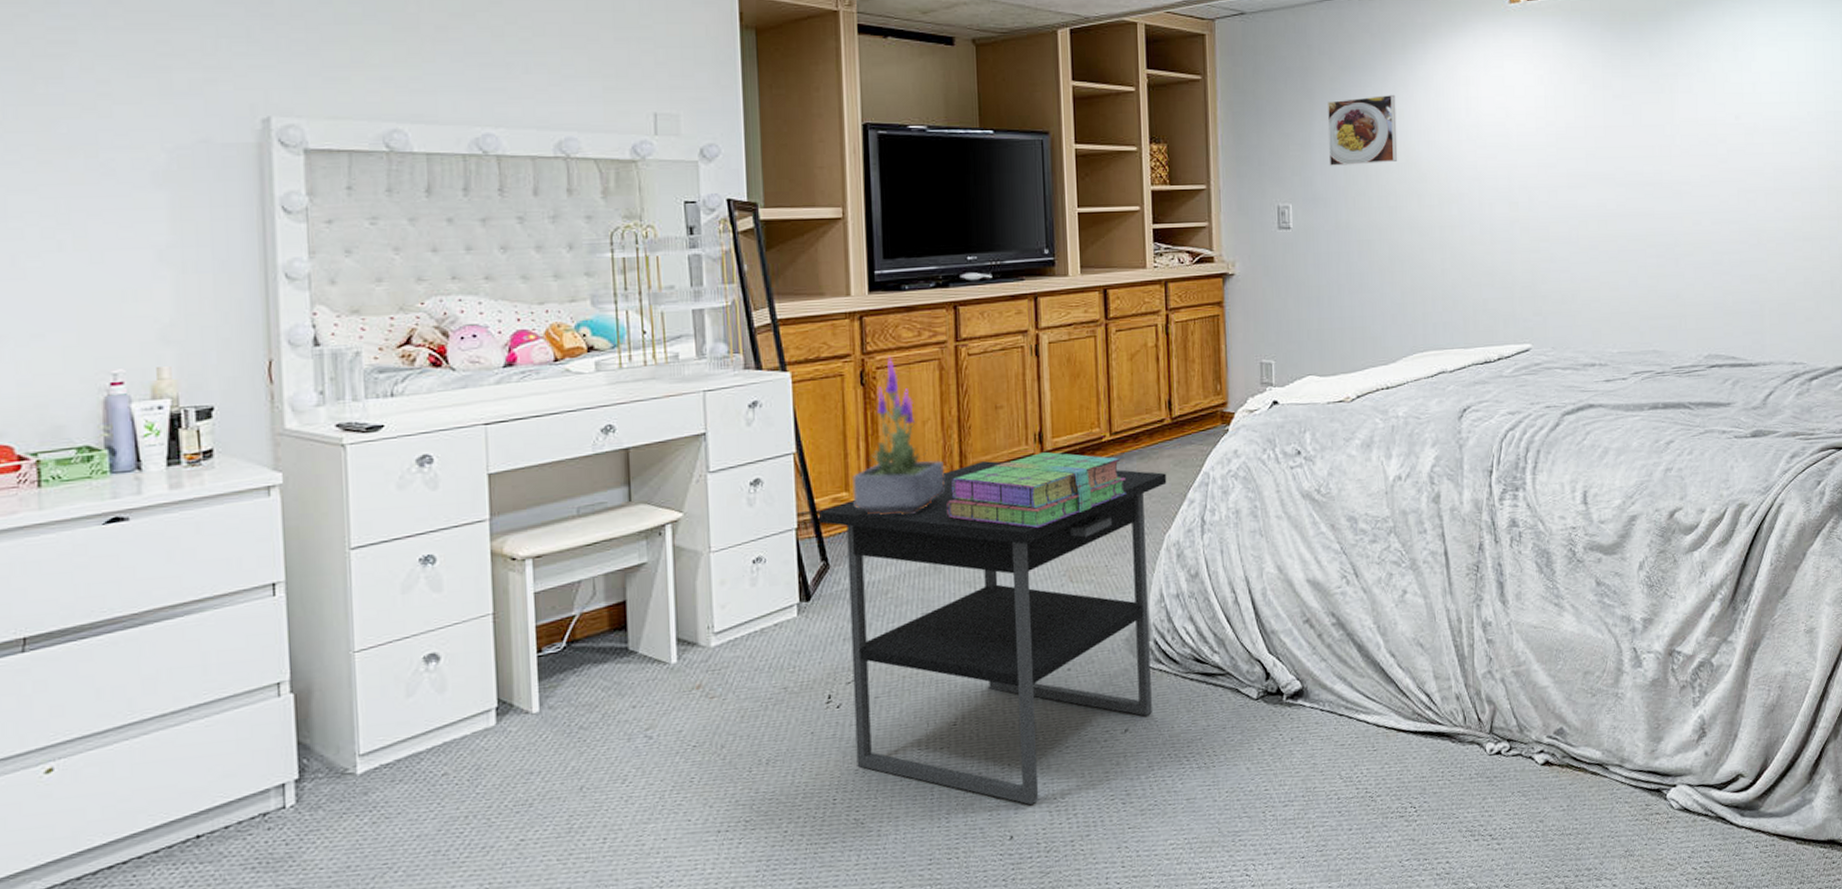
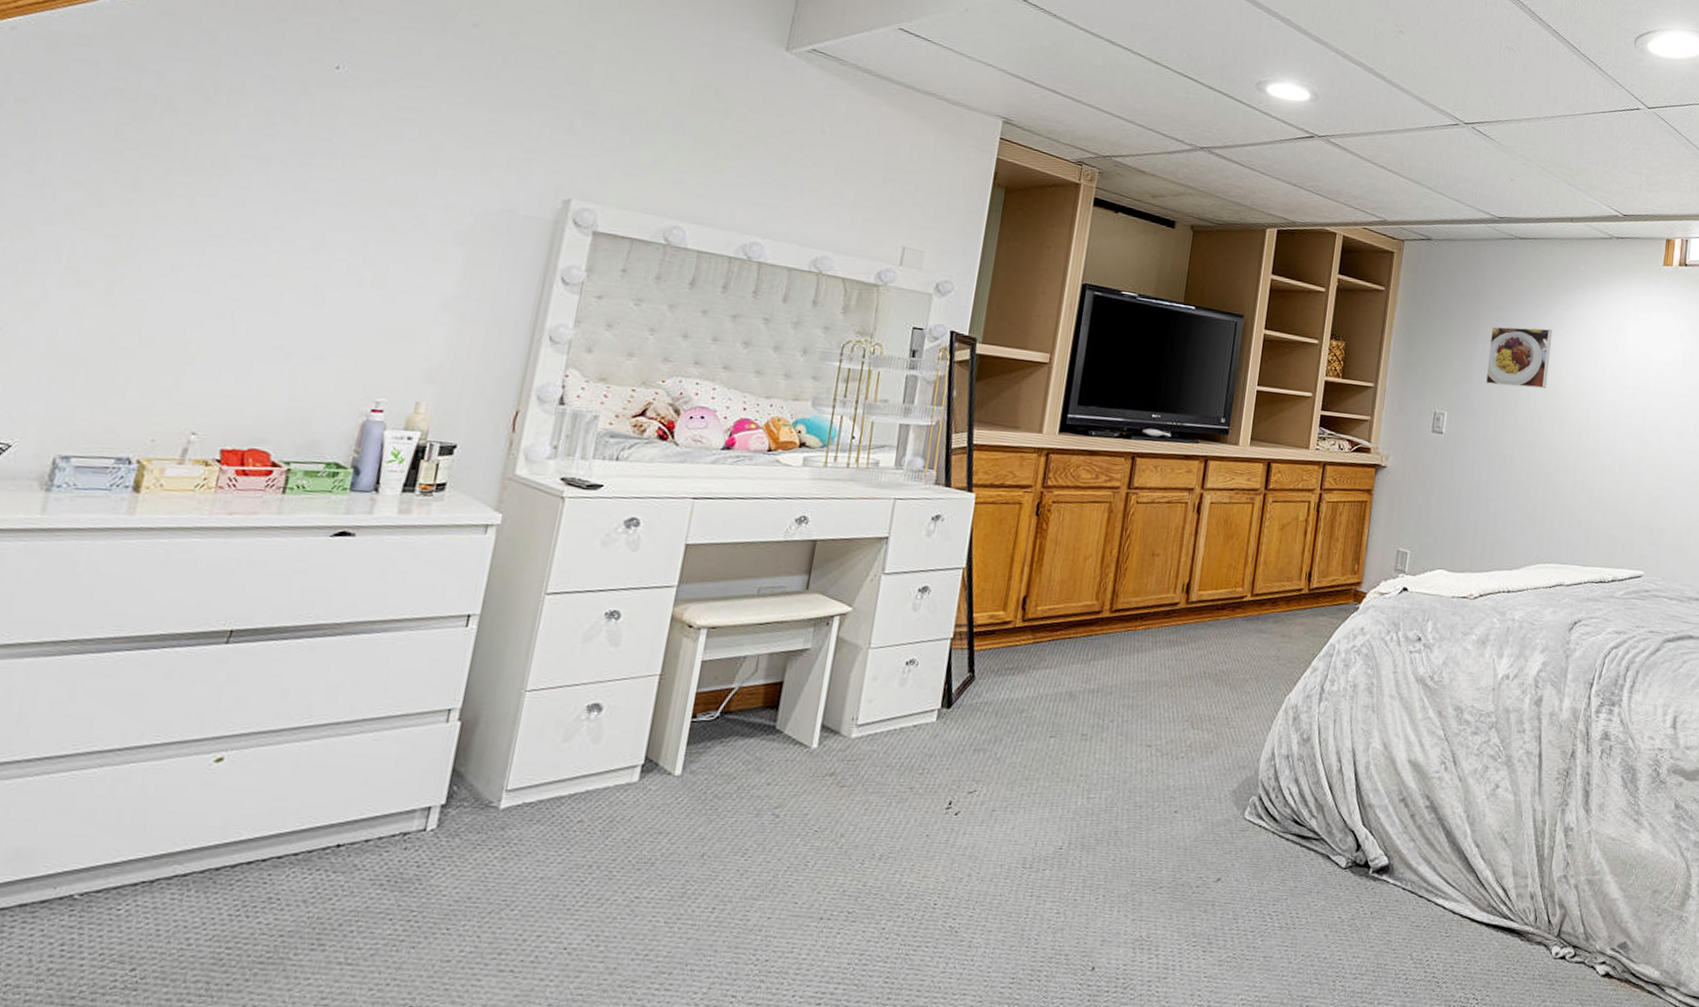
nightstand: present [818,461,1167,806] -> none [962,602,1296,940]
potted plant: present [852,355,945,515] -> none [1007,492,1097,641]
stack of books: present [947,452,1126,529] -> none [1091,602,1259,673]

